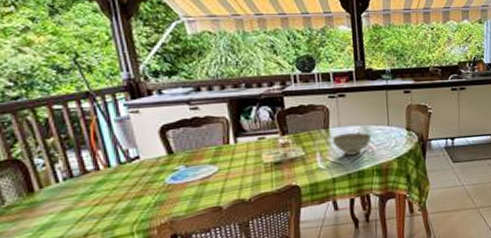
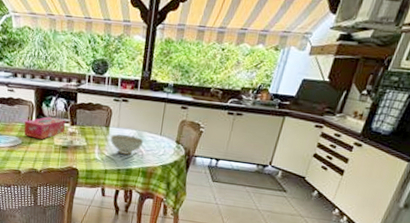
tissue box: none [218,130,274,161] -> present [23,116,65,139]

